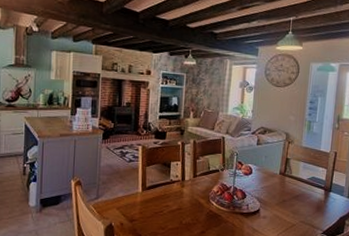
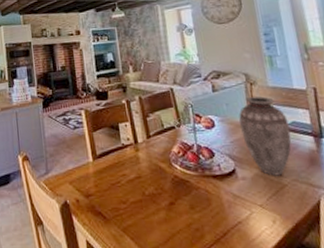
vase: none [271,153,309,218] -> present [239,96,291,176]

